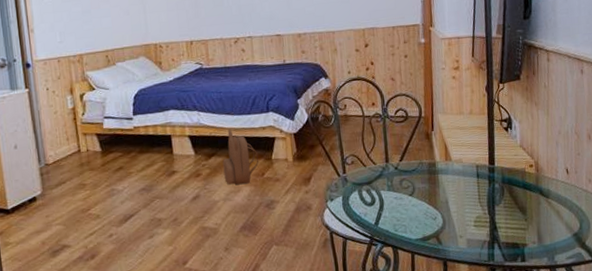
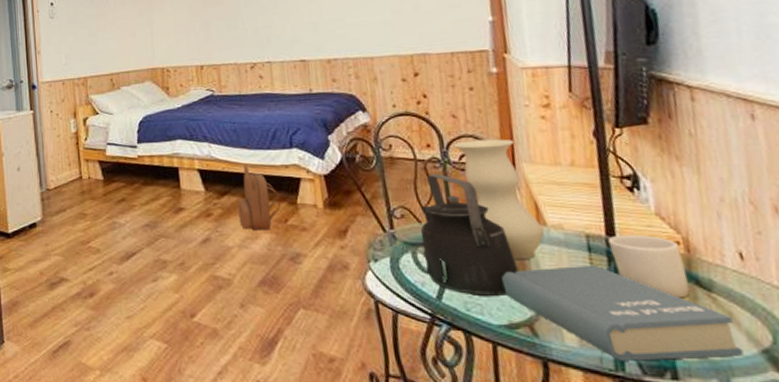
kettle: none [365,126,432,219] -> present [420,173,519,296]
vase: none [391,96,450,188] -> present [453,139,544,259]
book: none [420,186,563,254] -> present [501,264,744,361]
mug: none [490,162,537,205] -> present [607,234,690,298]

